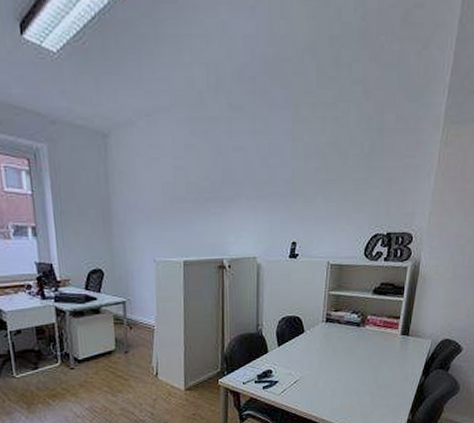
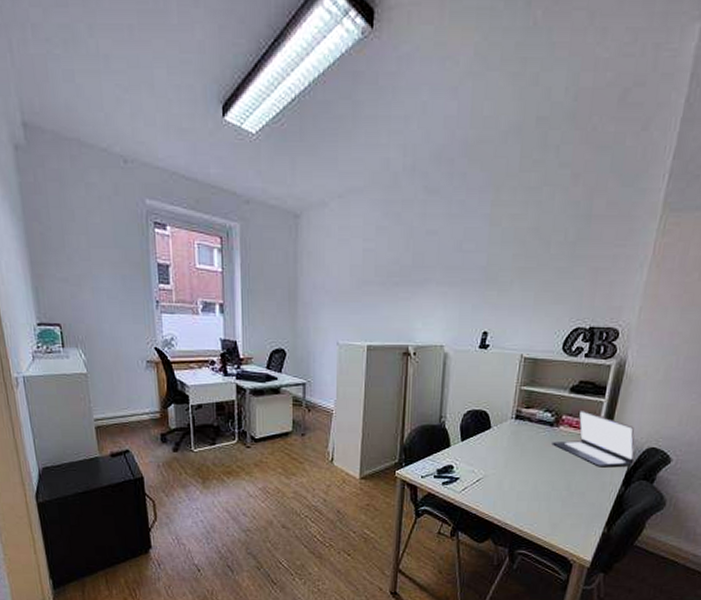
laptop: none [359,309,432,360] -> present [552,409,635,466]

